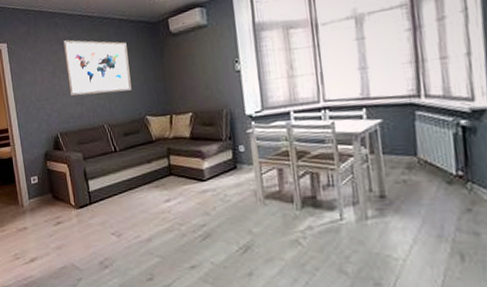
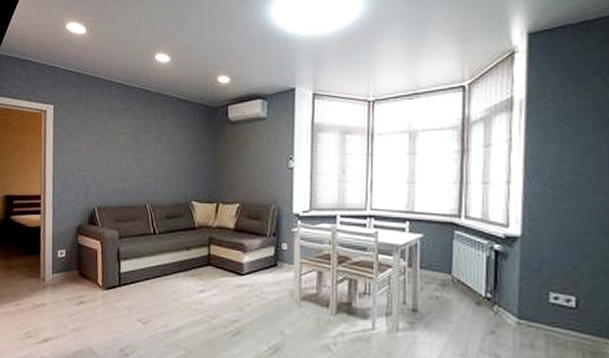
wall art: present [63,40,132,96] -> none [114,111,182,172]

